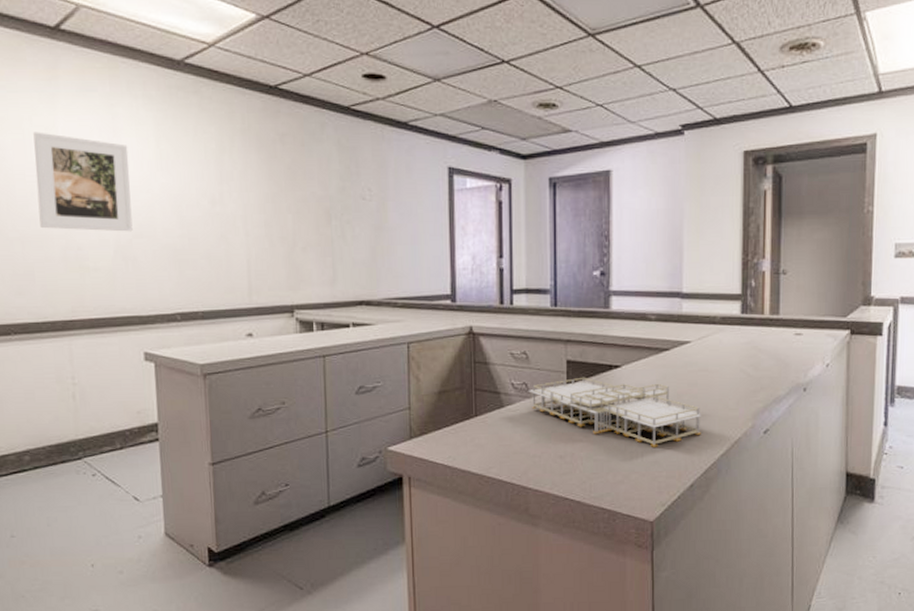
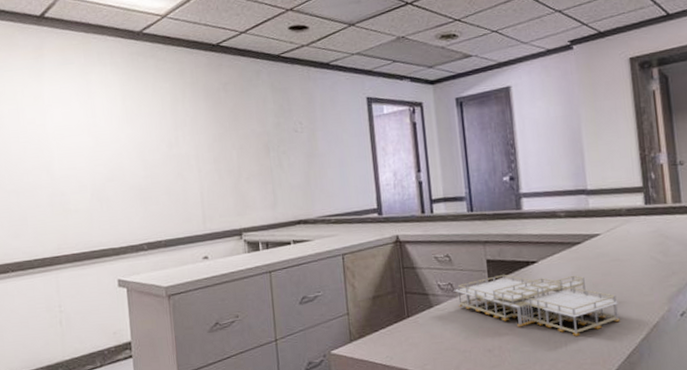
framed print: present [33,132,133,232] -> none [25,101,106,180]

